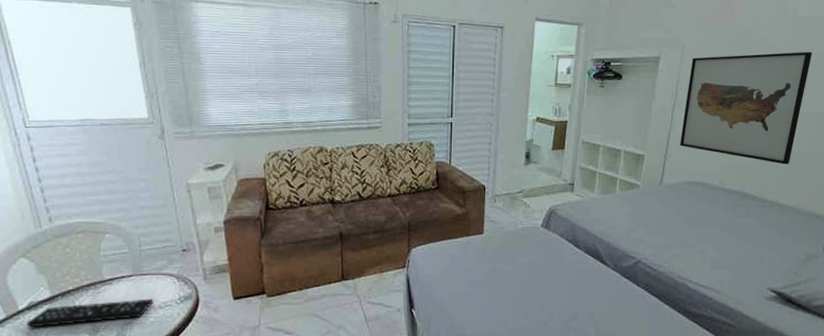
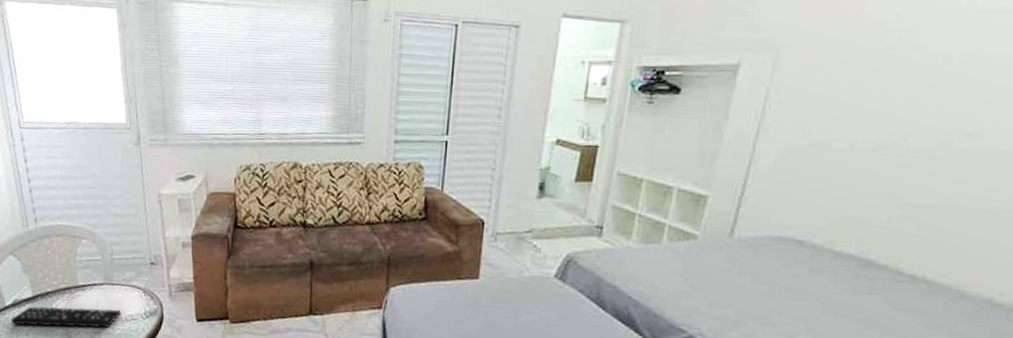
wall art: present [680,52,812,165] -> none [764,59,1002,224]

